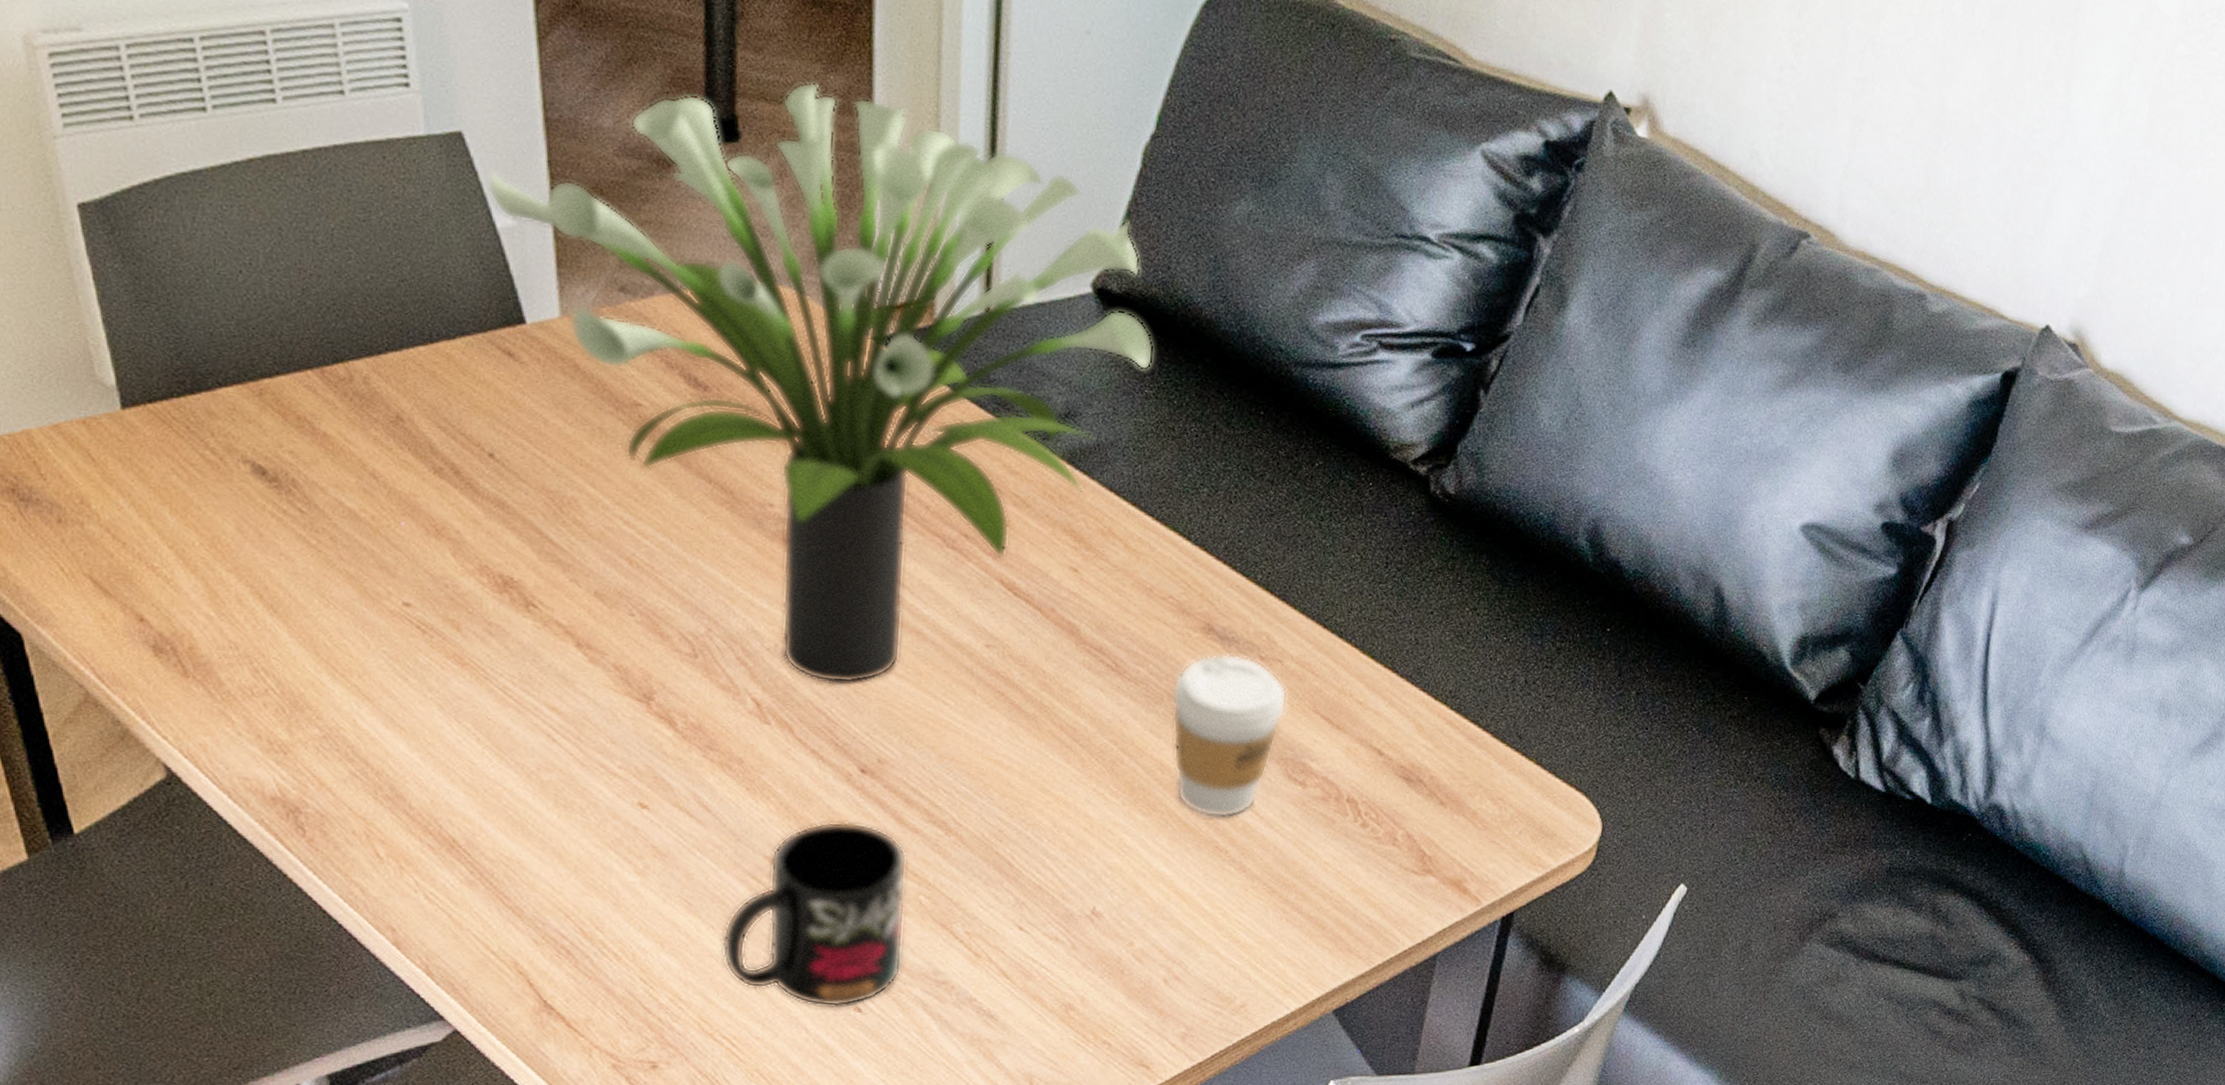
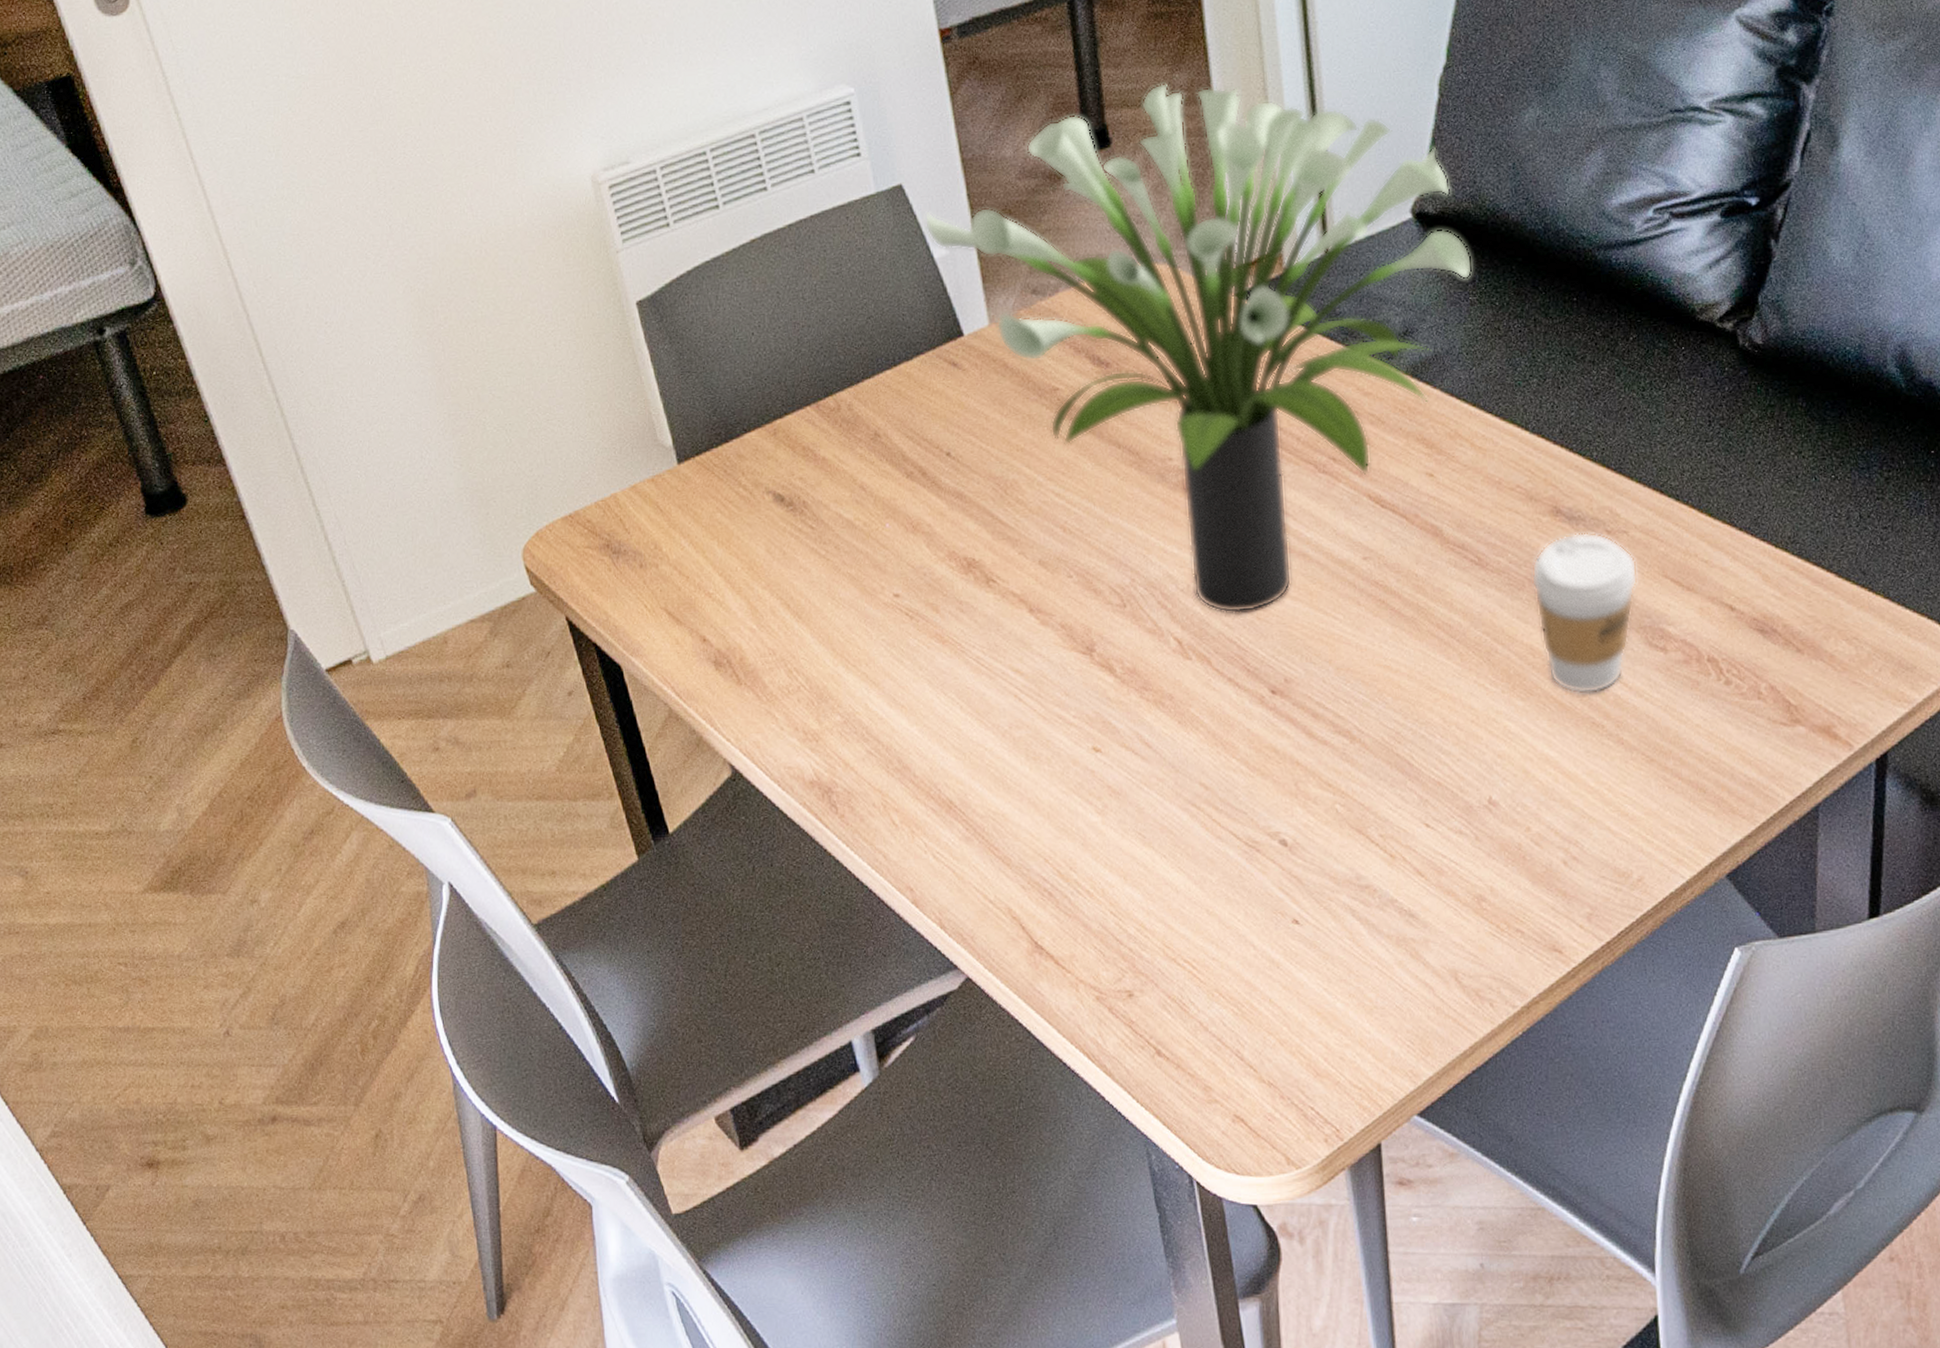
mug: present [721,821,908,1007] -> none [1173,741,1329,922]

